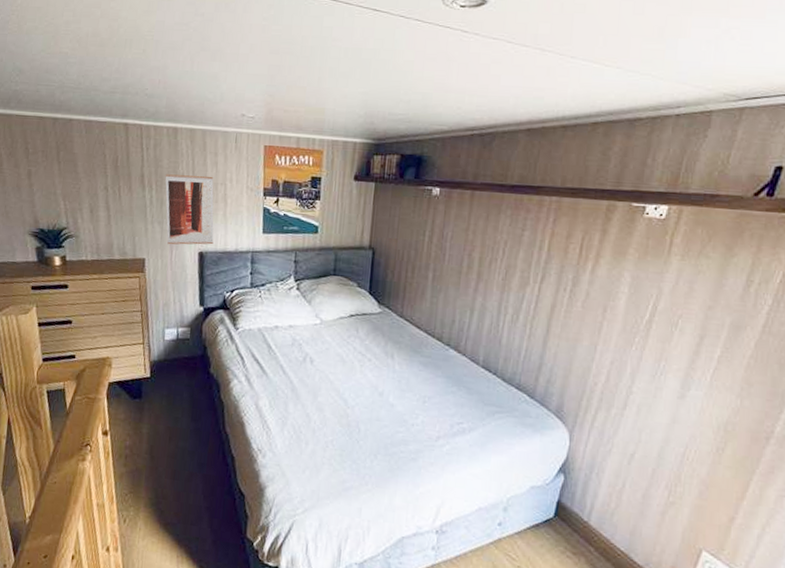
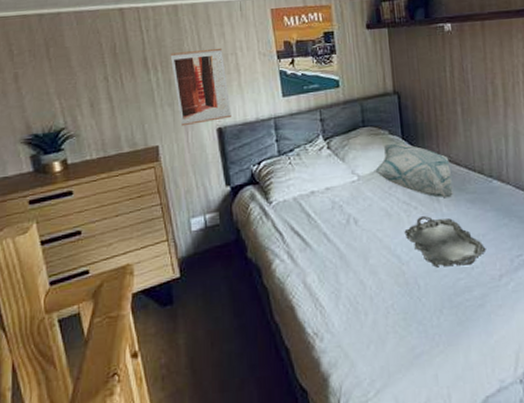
decorative pillow: none [338,295,411,357] -> present [375,143,453,198]
serving tray: none [355,368,430,423] -> present [404,216,486,267]

